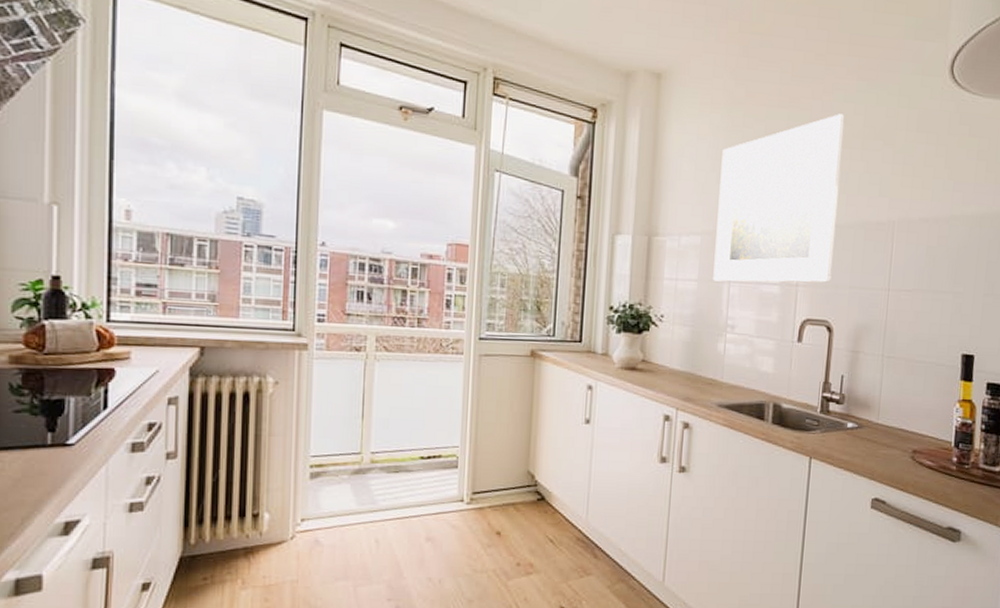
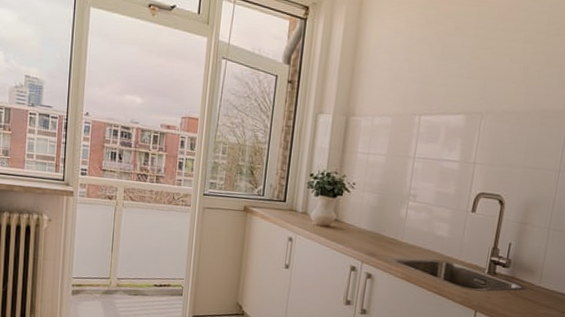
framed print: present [713,114,845,283] -> none [400,12,531,162]

